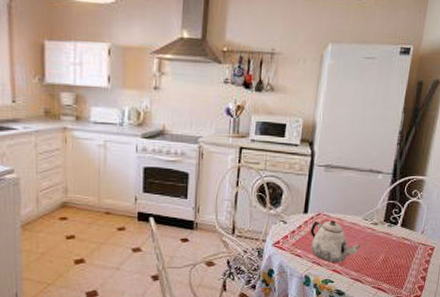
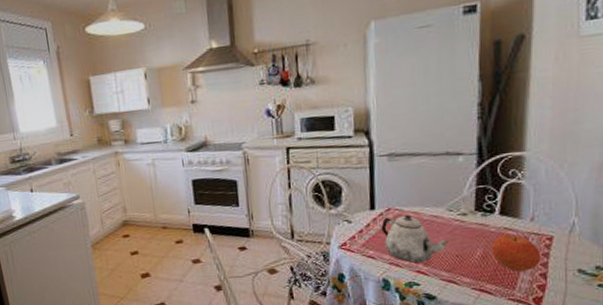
fruit: none [391,243,425,274] -> present [492,234,542,271]

